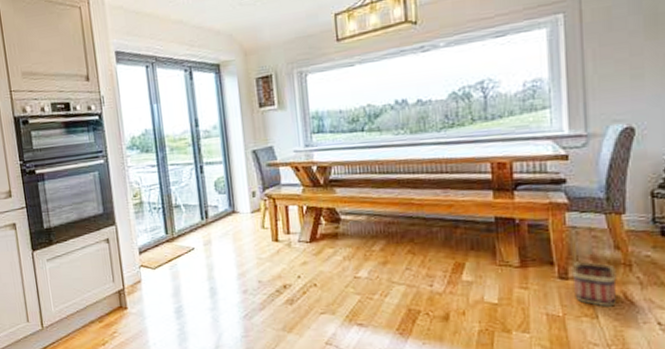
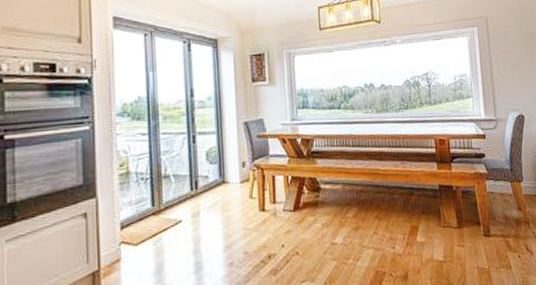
basket: present [570,235,618,307] -> none [490,199,522,258]

